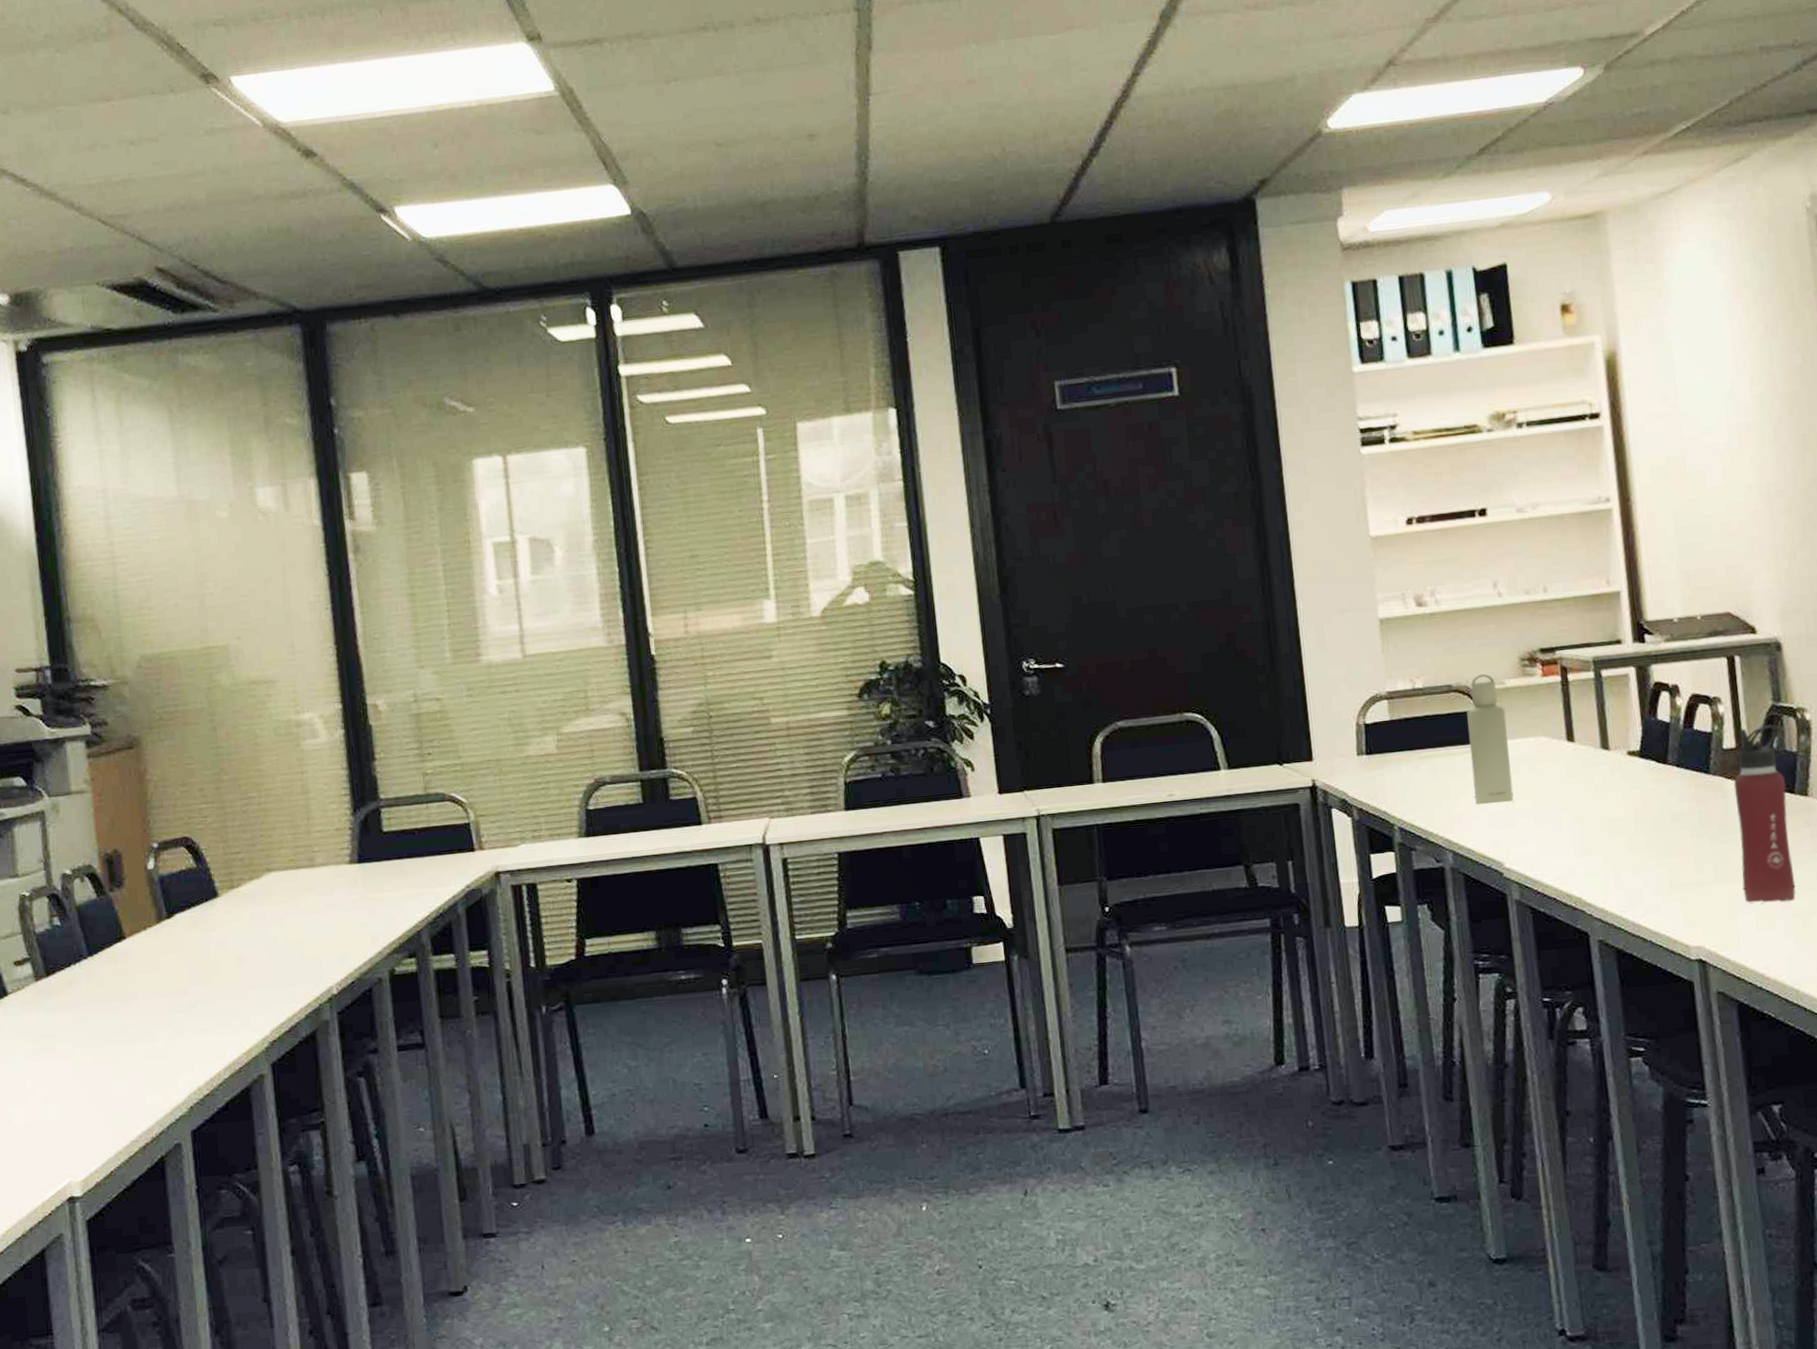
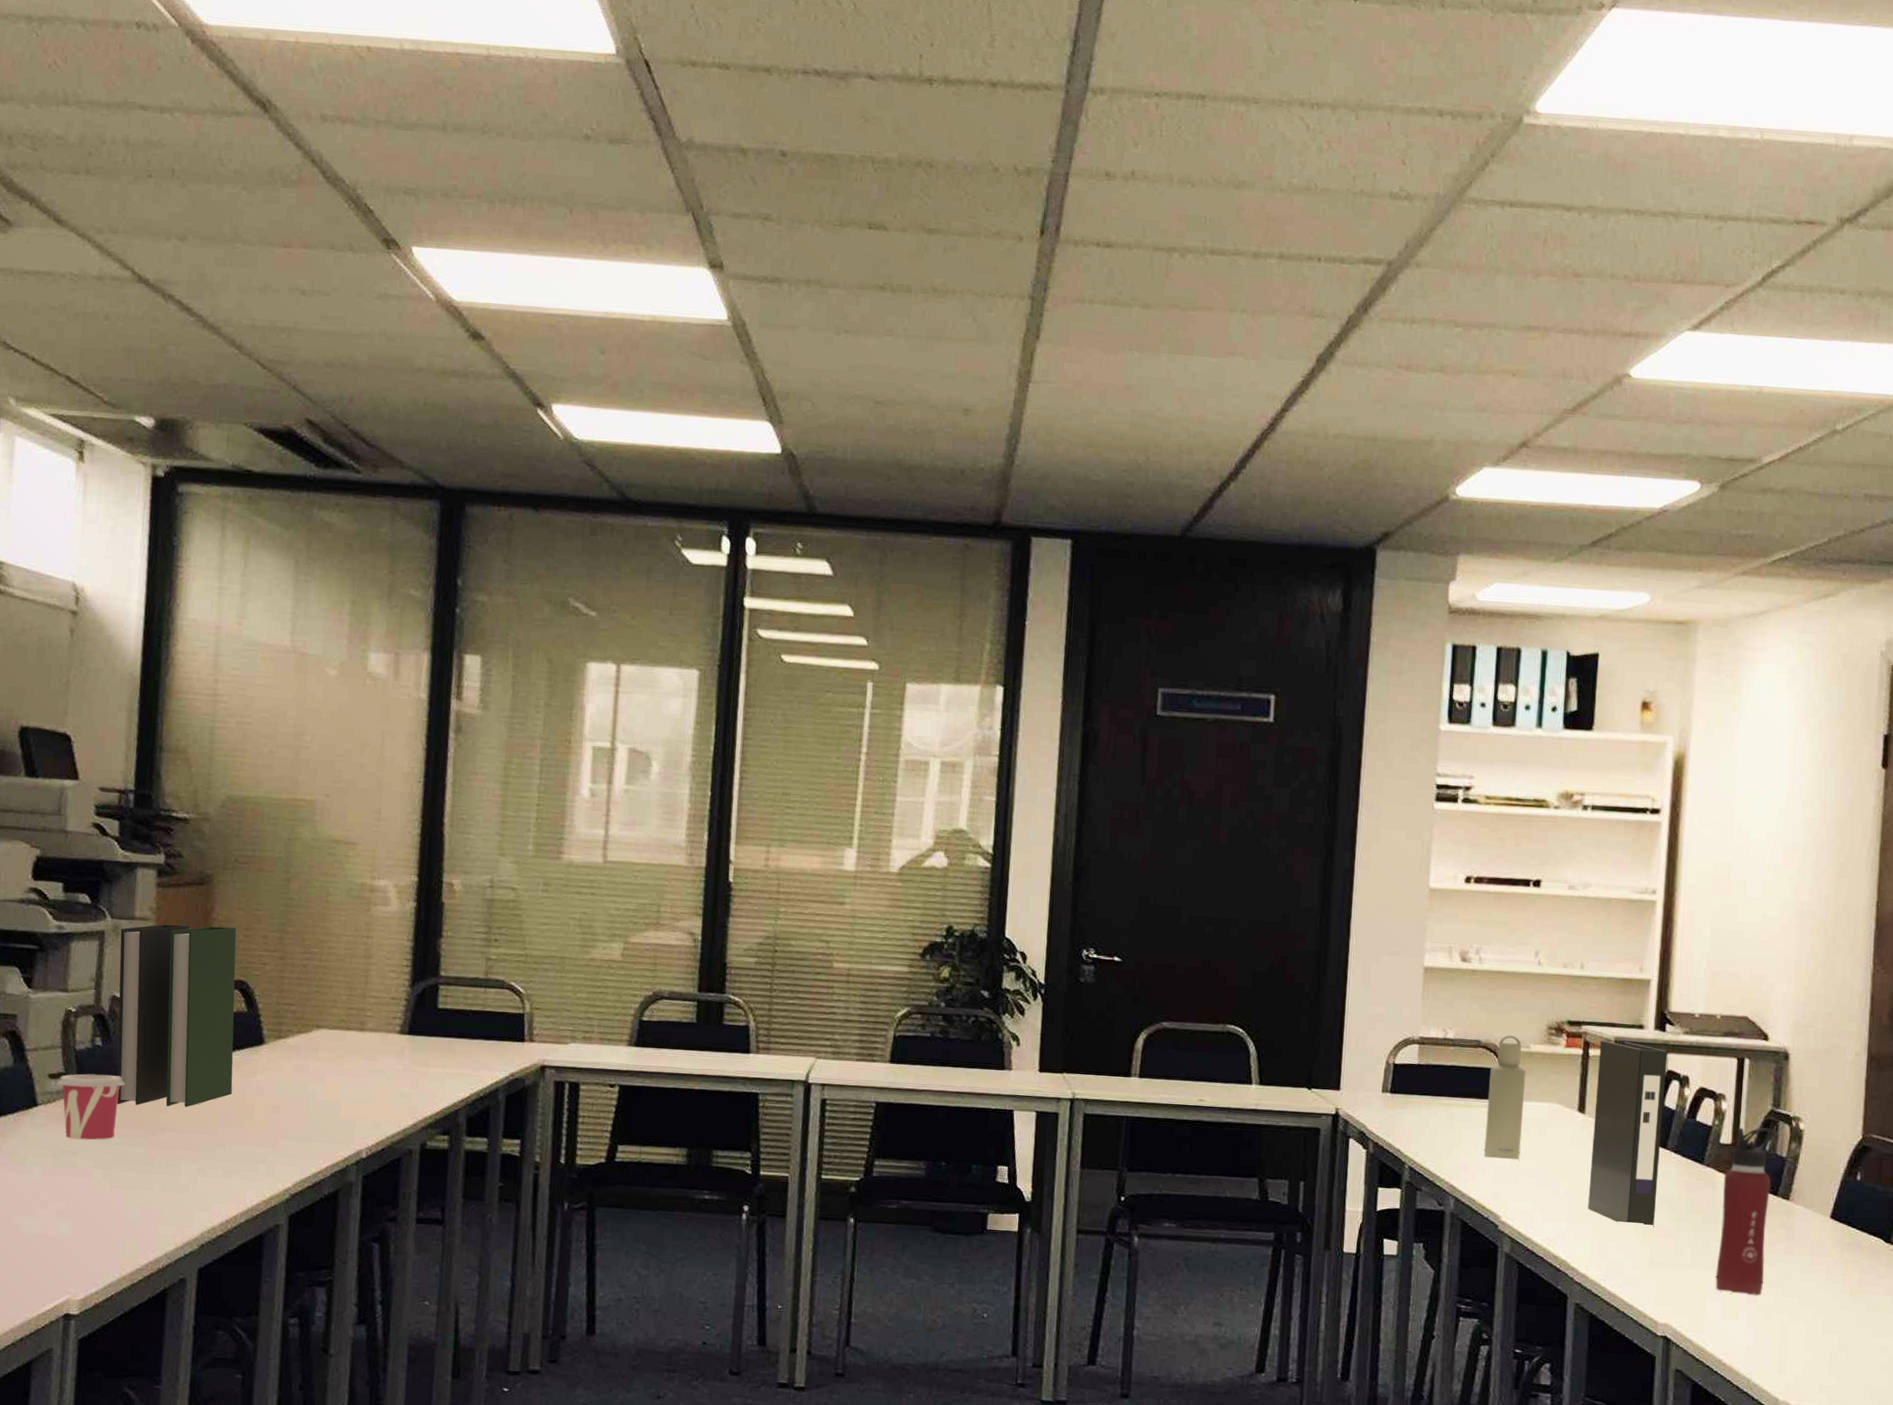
cup: none [24,952,89,1023] -> present [58,1074,124,1140]
binder: none [59,785,195,981] -> present [117,924,237,1108]
binder: none [1577,659,1668,850] -> present [1588,1040,1668,1227]

